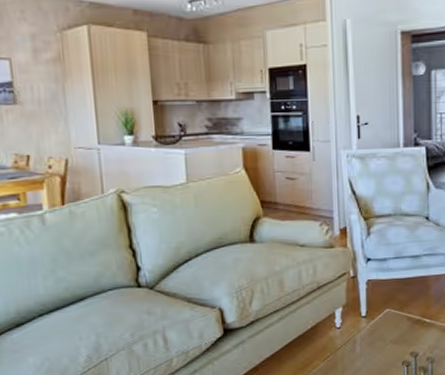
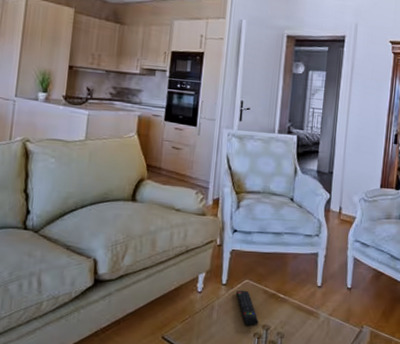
remote control: none [378,319,406,355] -> present [236,290,259,327]

